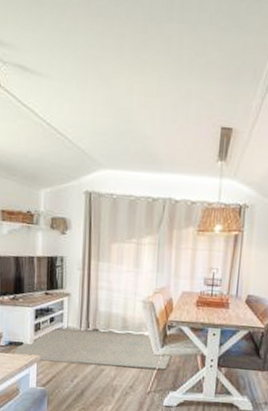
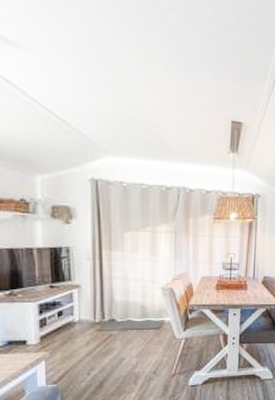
rug: present [9,328,172,370] -> none [9,320,195,357]

